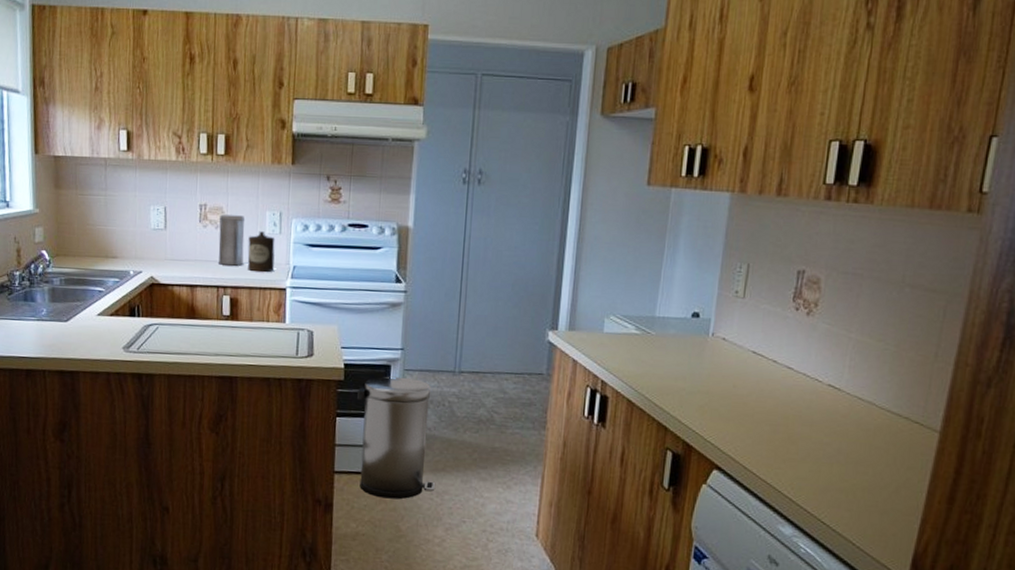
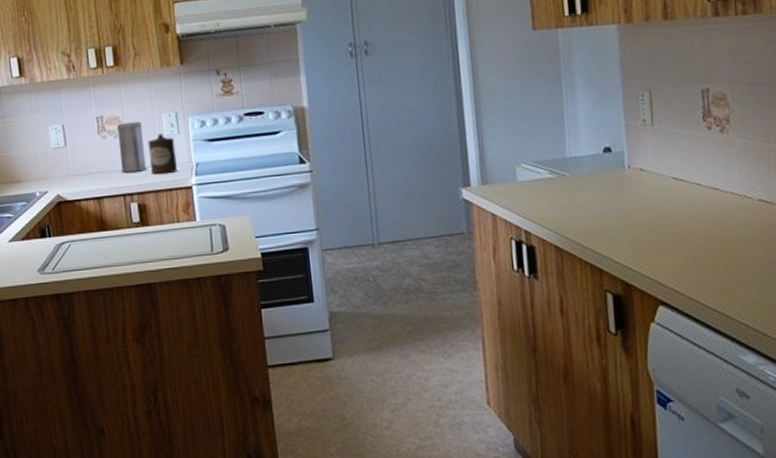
pedal bin: present [357,376,436,499] -> none [279,257,374,387]

